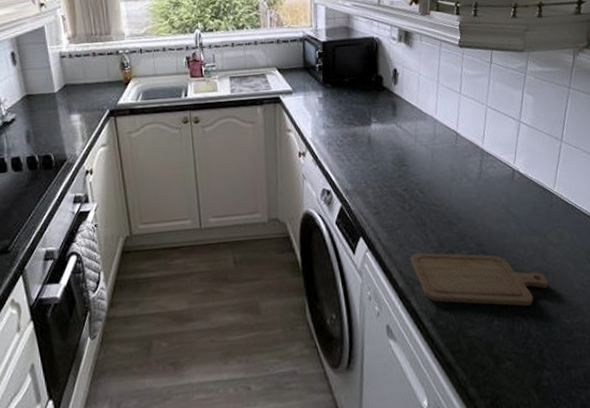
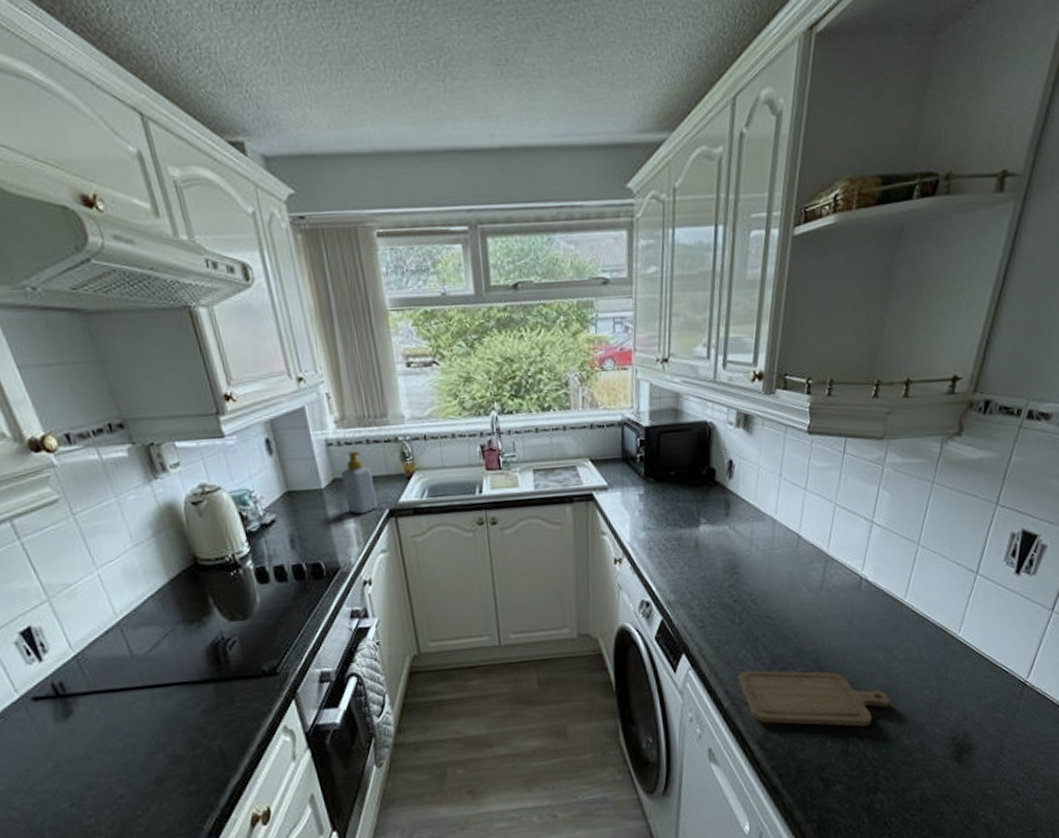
soap bottle: none [71,62,100,114] -> present [341,451,377,514]

